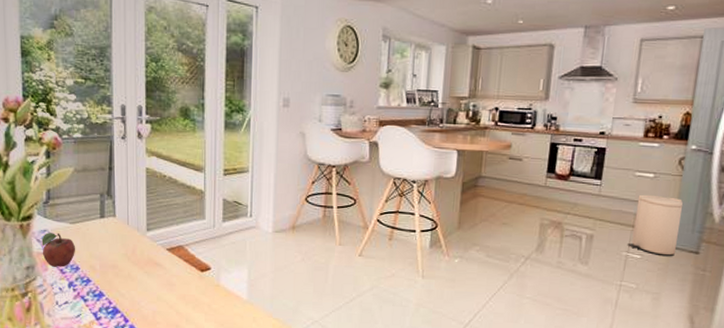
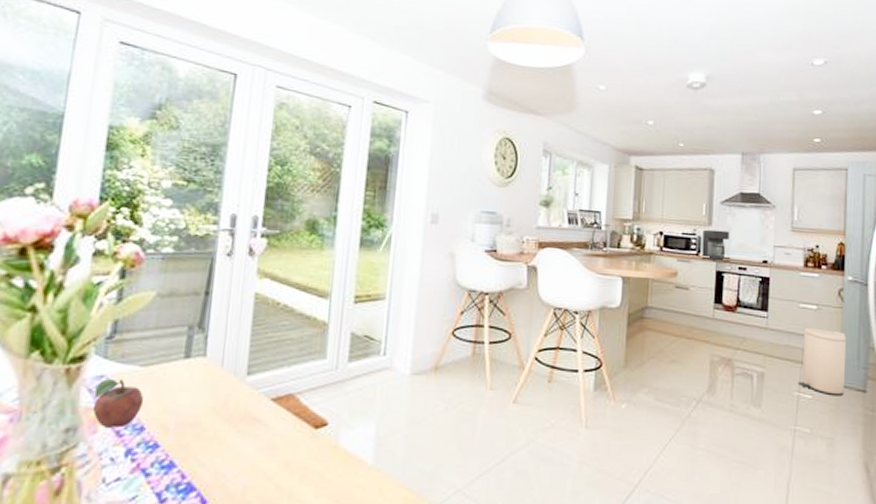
coffee maker: none [536,104,567,134] -> present [701,229,731,262]

